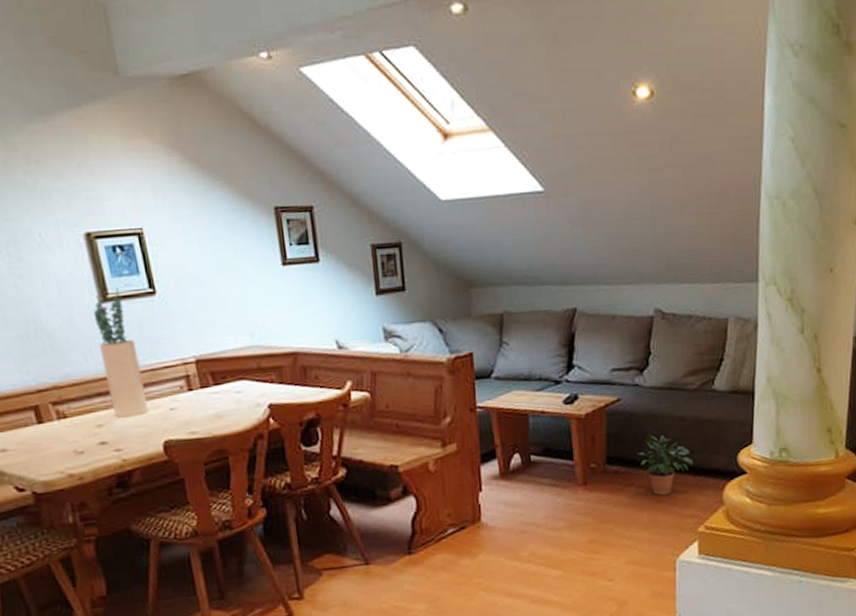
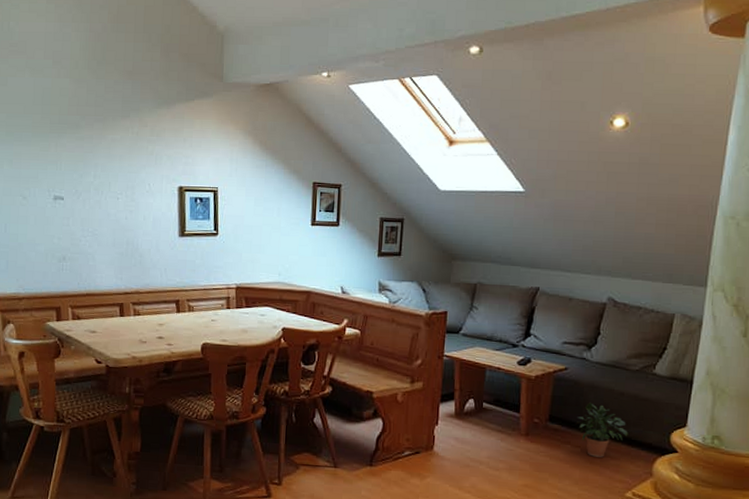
vase: present [93,288,149,418] -> none [171,227,198,322]

